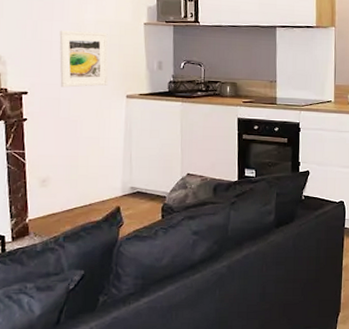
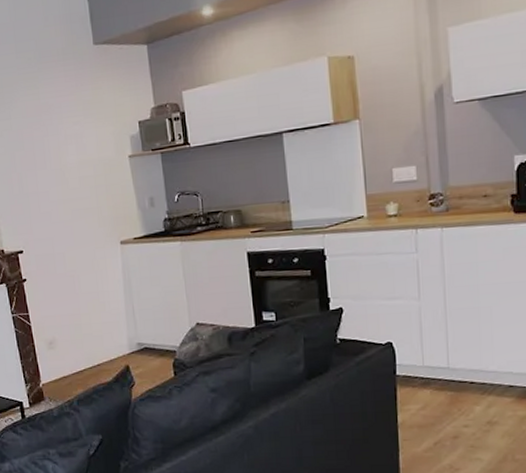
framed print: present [59,30,109,88] -> none [44,174,100,241]

